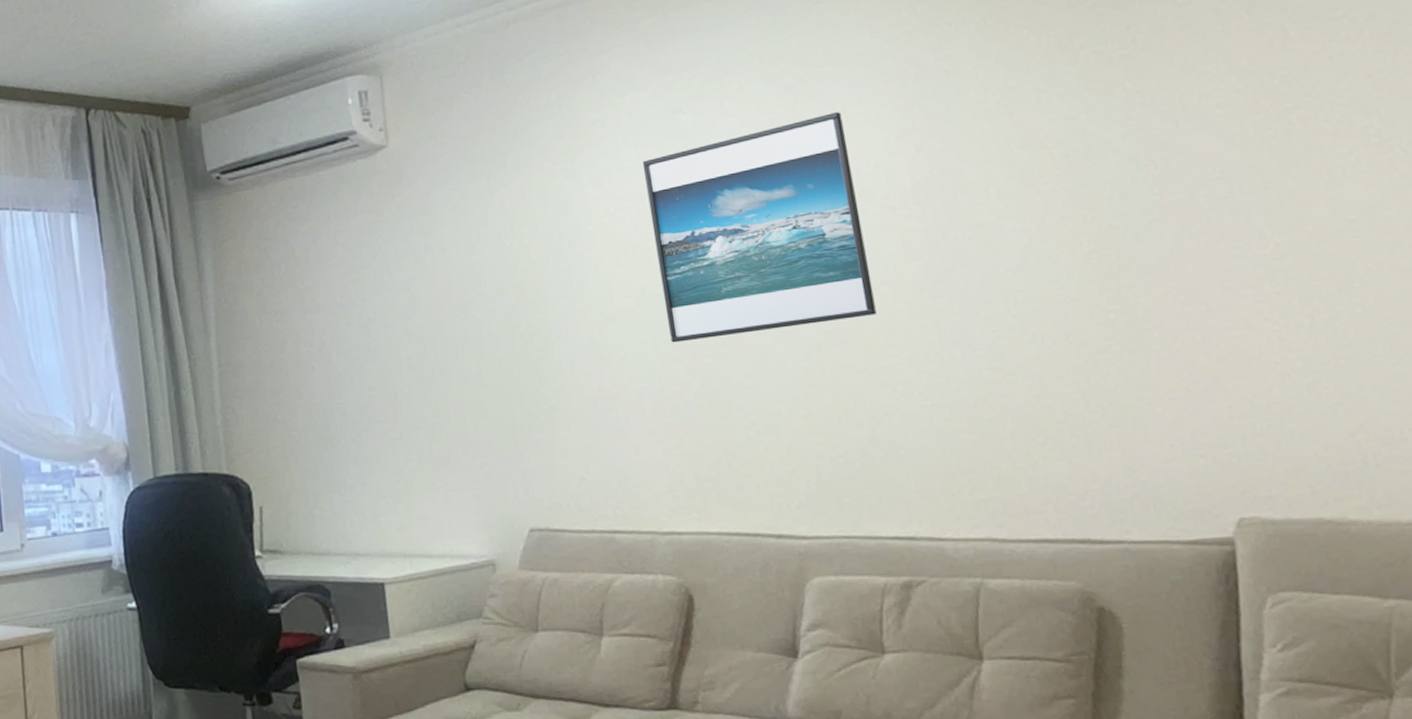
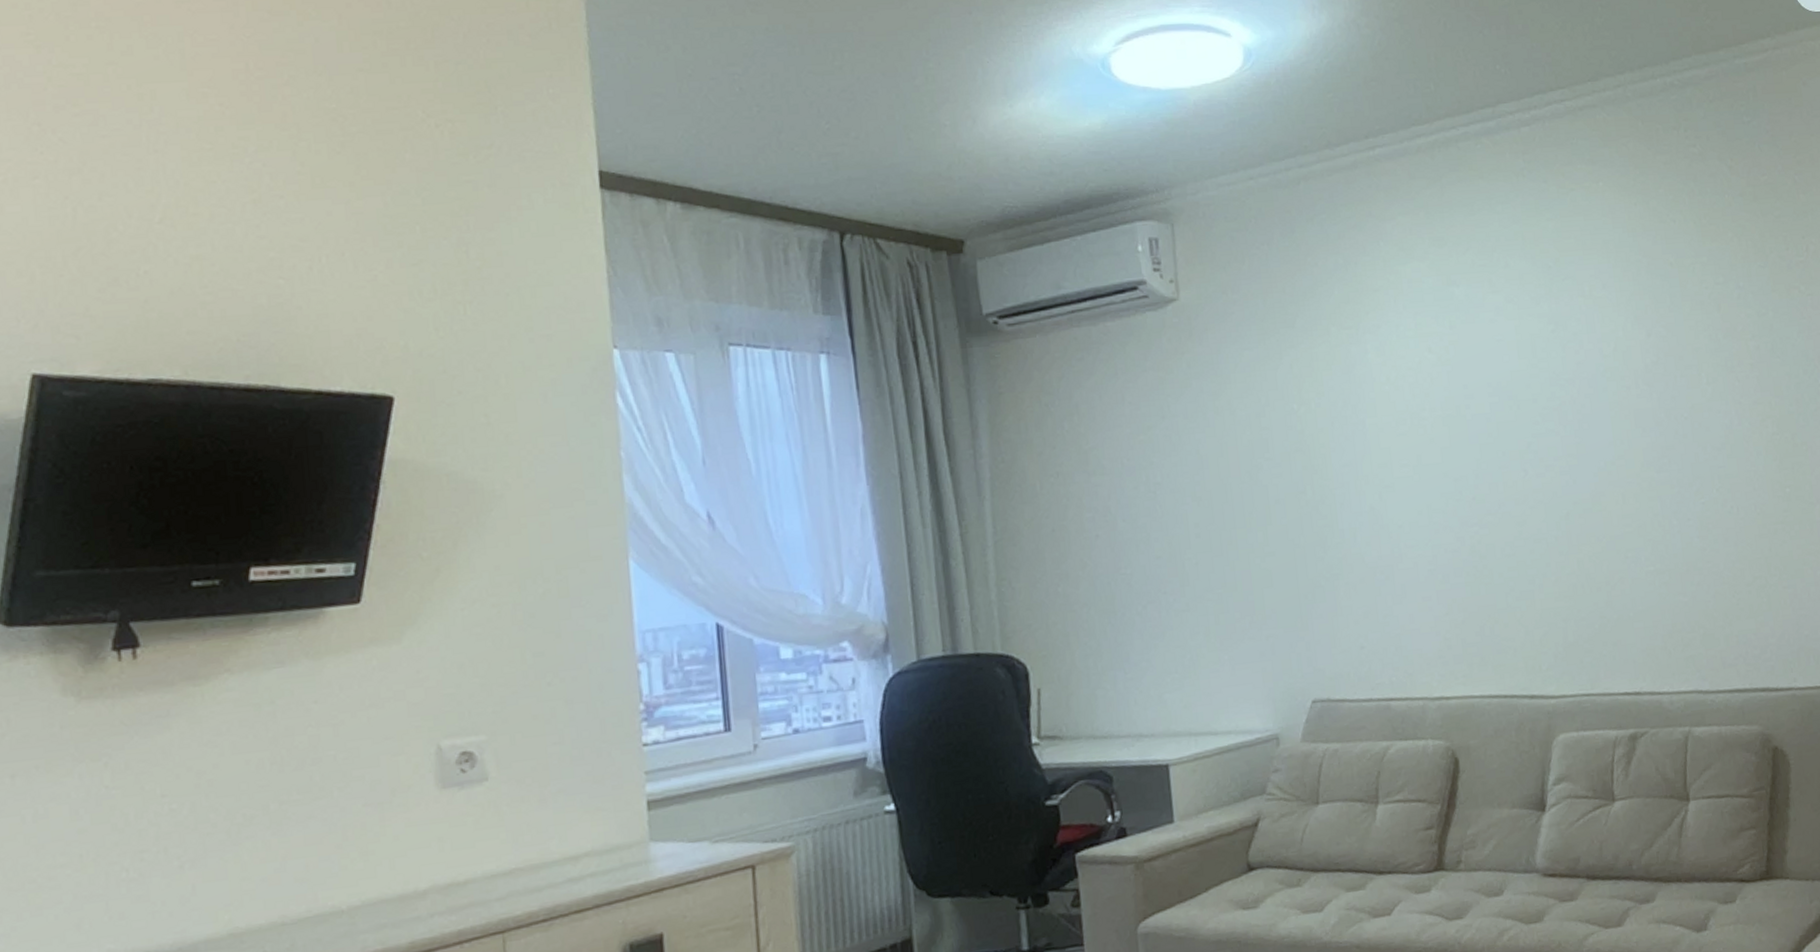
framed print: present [642,112,877,343] -> none [1420,295,1614,512]

